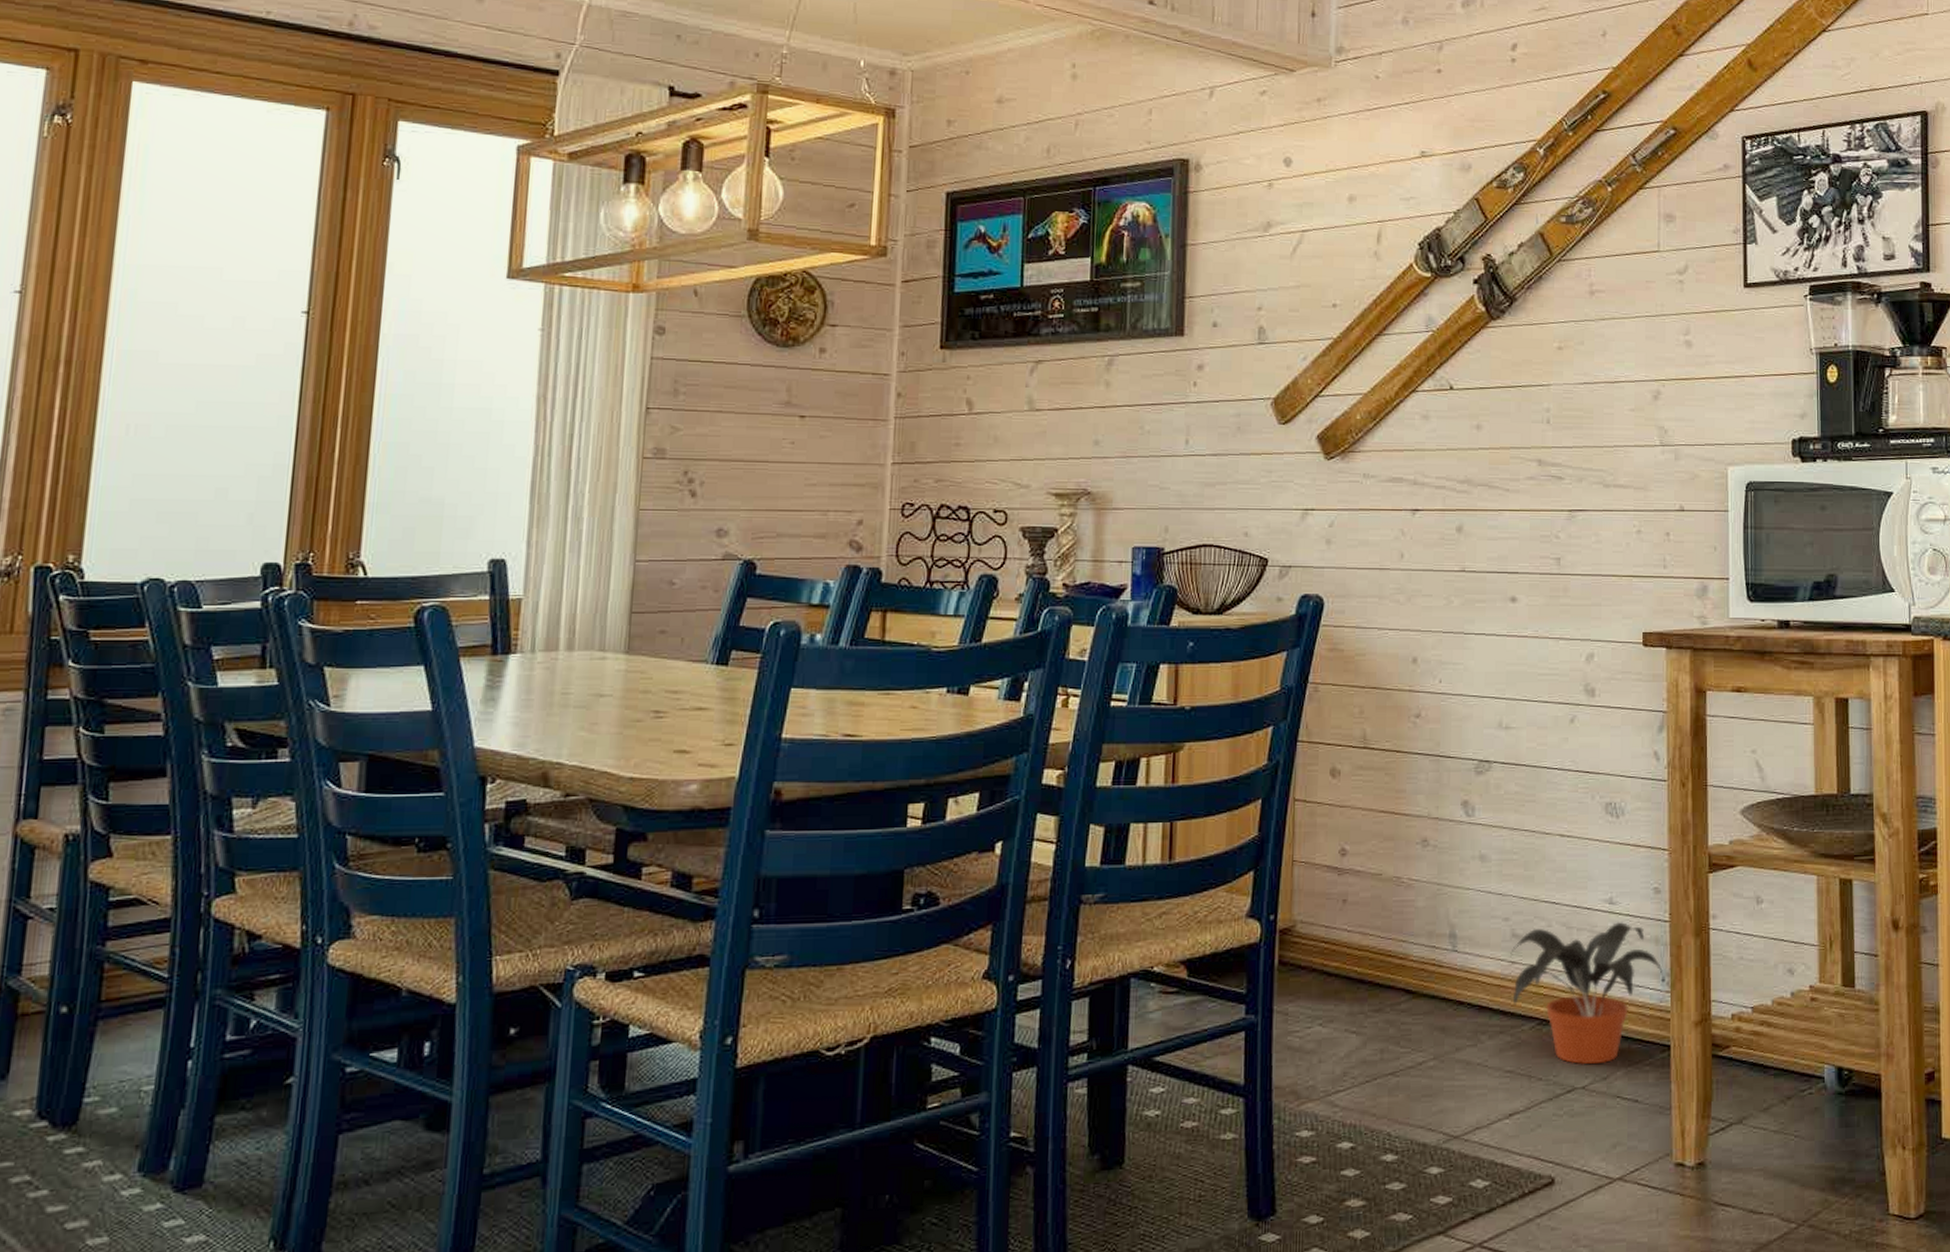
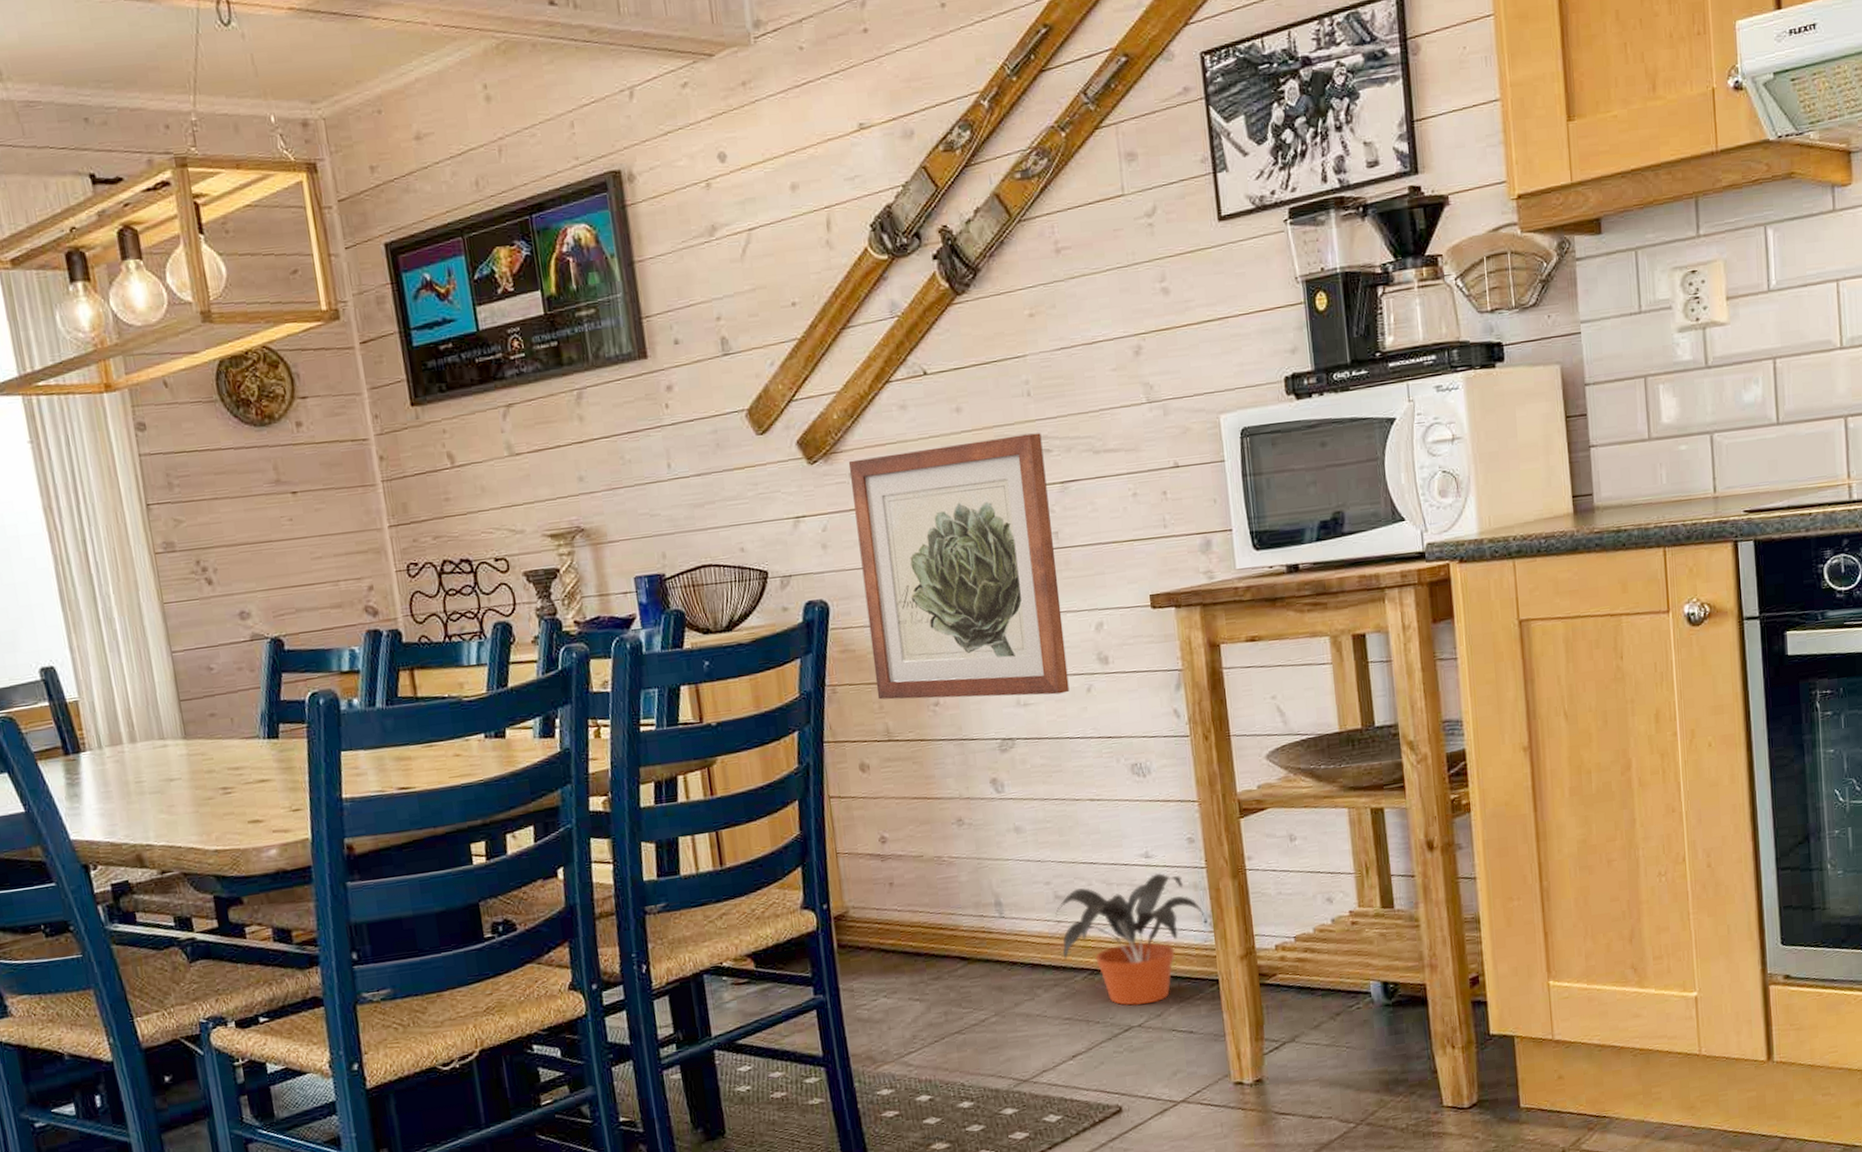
wall art: none [1359,459,1555,721] -> present [848,432,1070,700]

